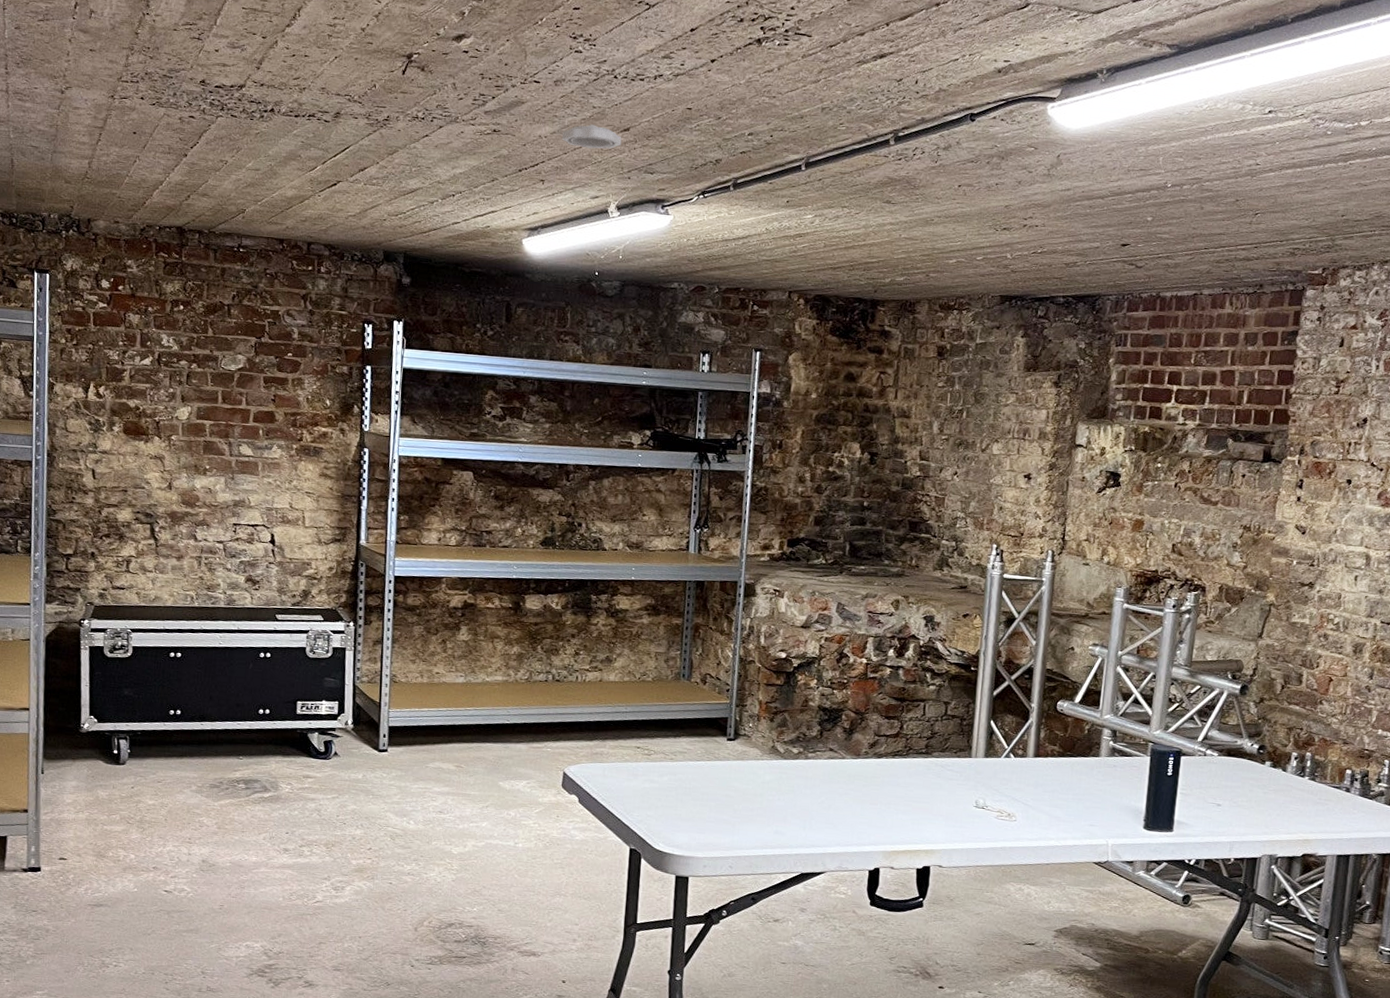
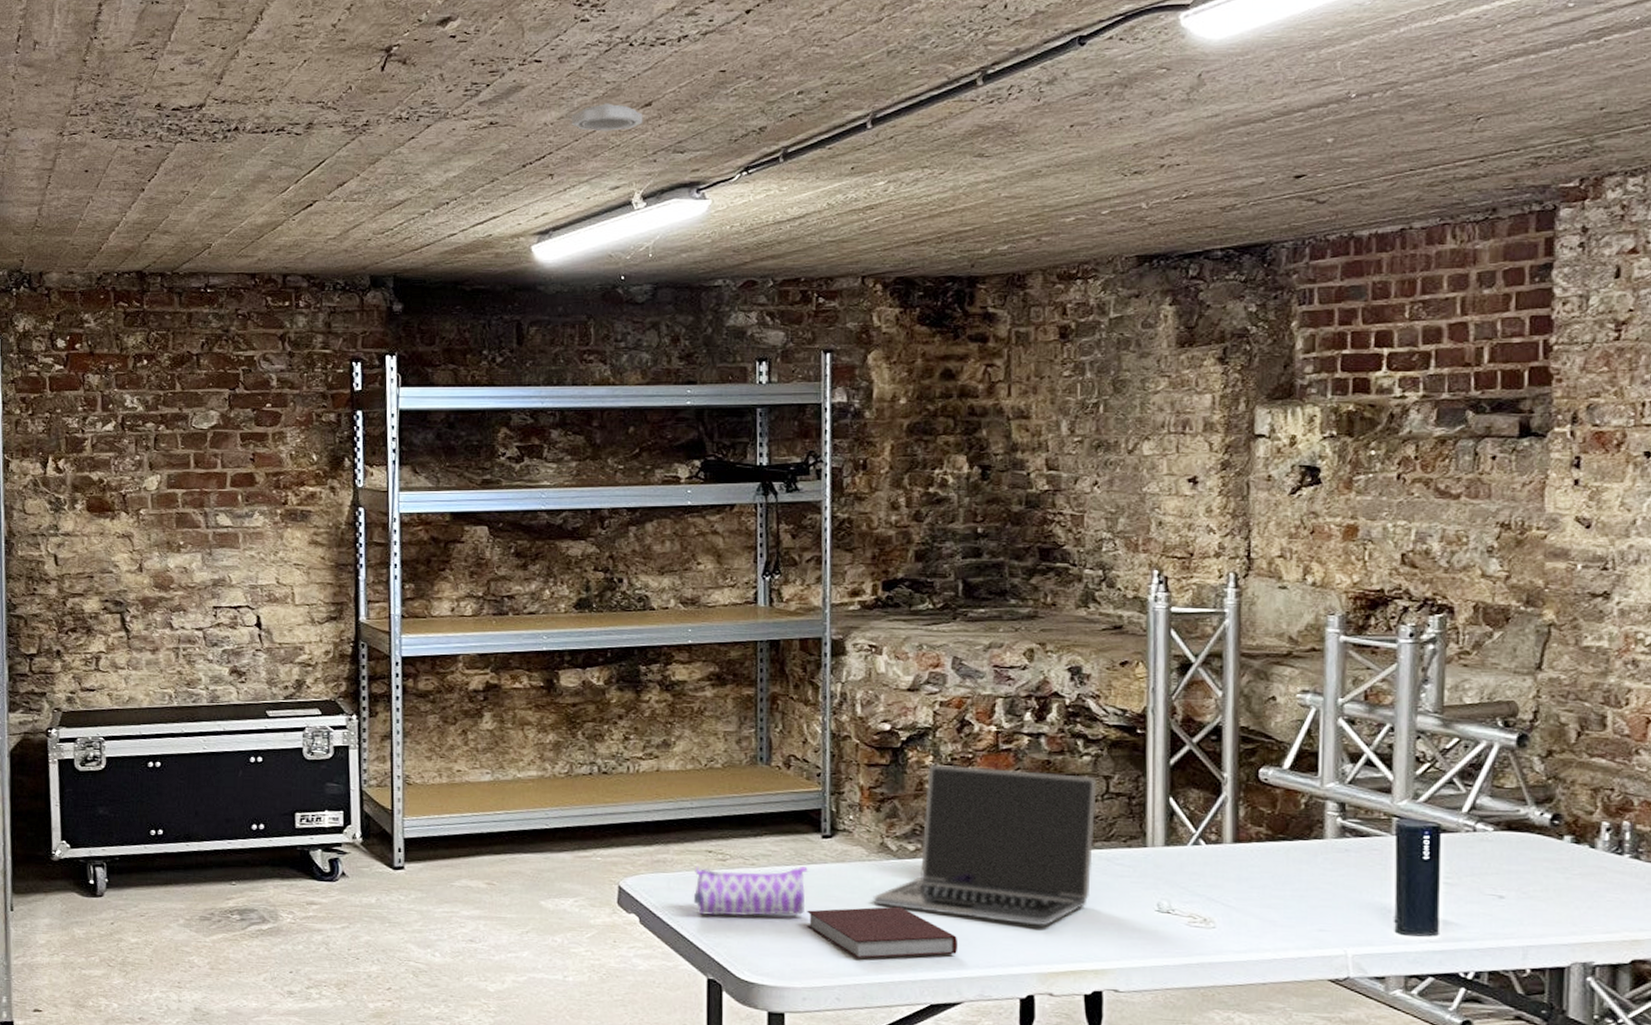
pencil case: none [623,758,714,801] -> present [694,866,808,917]
notebook: none [710,796,826,837] -> present [807,906,959,959]
laptop: none [763,686,939,816] -> present [873,764,1097,926]

